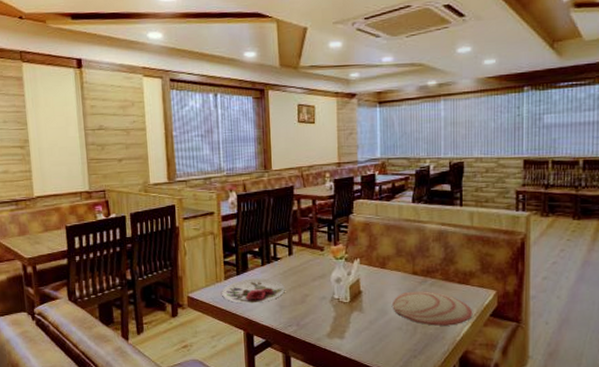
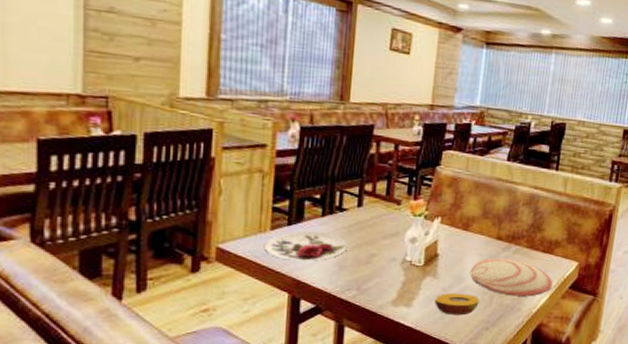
fruit: none [363,325,404,345] -> present [434,293,480,316]

